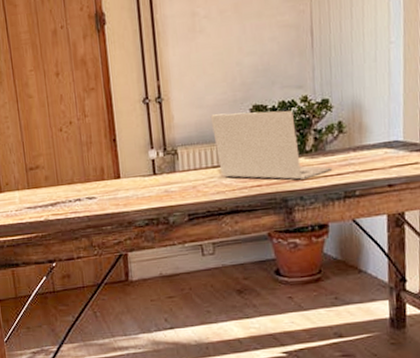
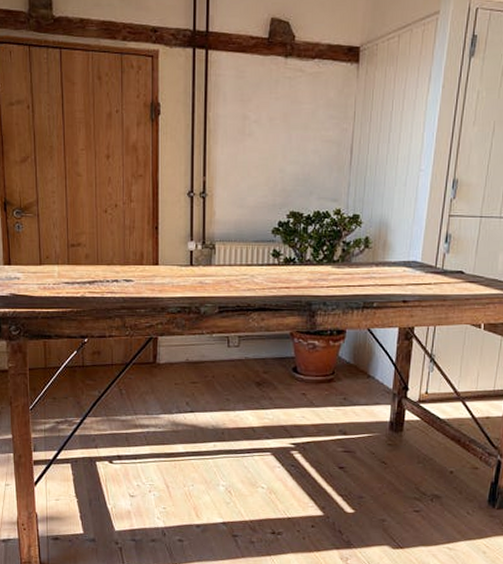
laptop: present [210,110,333,180] -> none [249,216,356,286]

